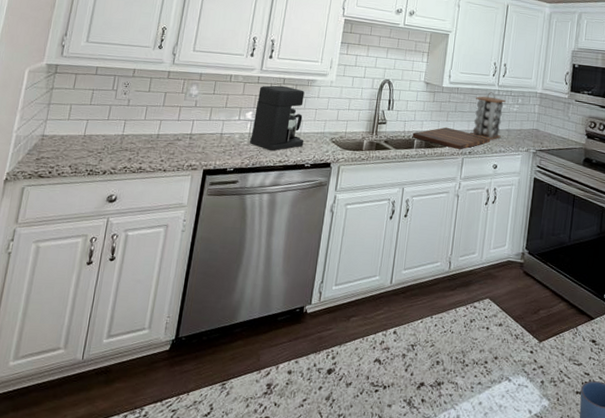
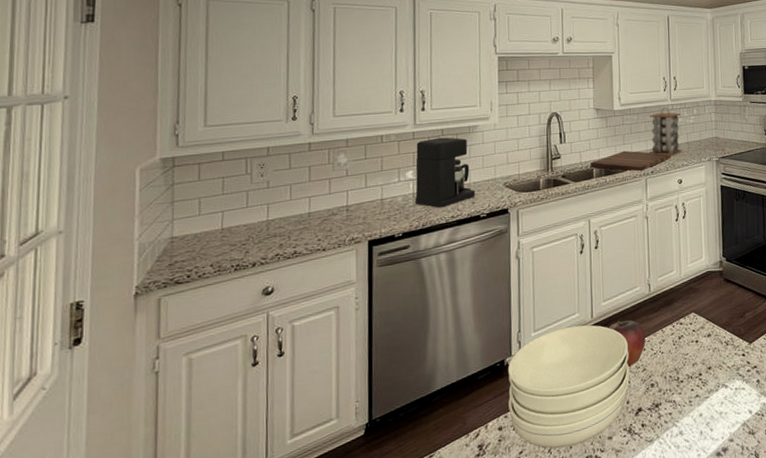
bowl: none [300,287,422,405] -> present [508,325,630,449]
fruit: none [405,292,439,340] -> present [609,320,646,367]

